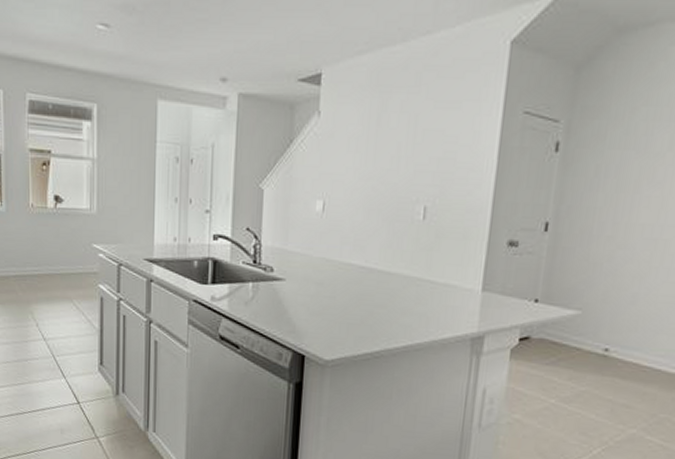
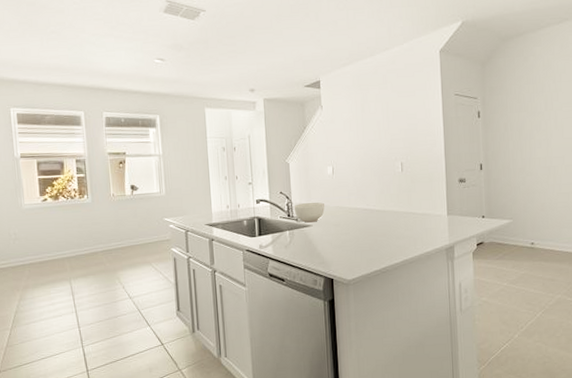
bowl: none [262,247,305,276] -> present [293,202,325,223]

